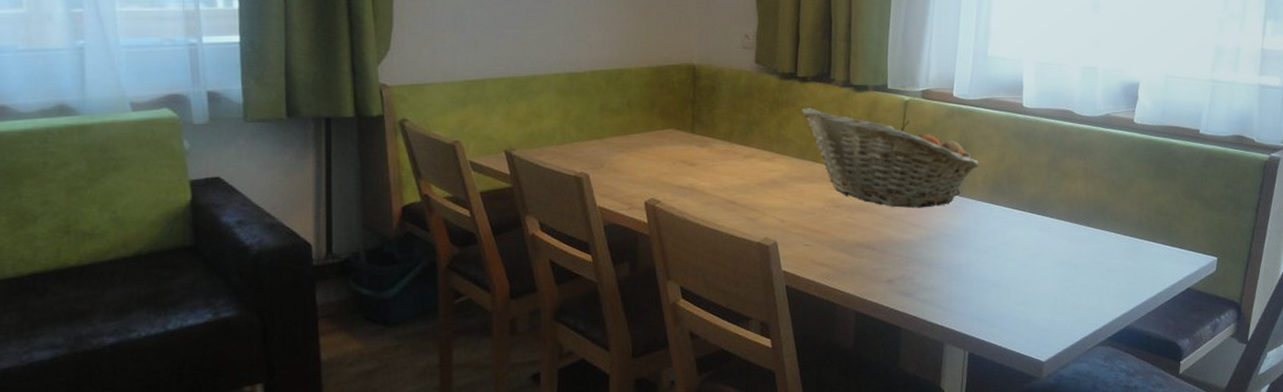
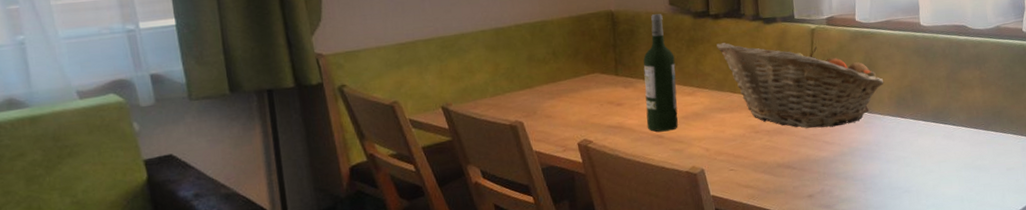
wine bottle: none [720,72,756,198] -> present [643,14,678,132]

